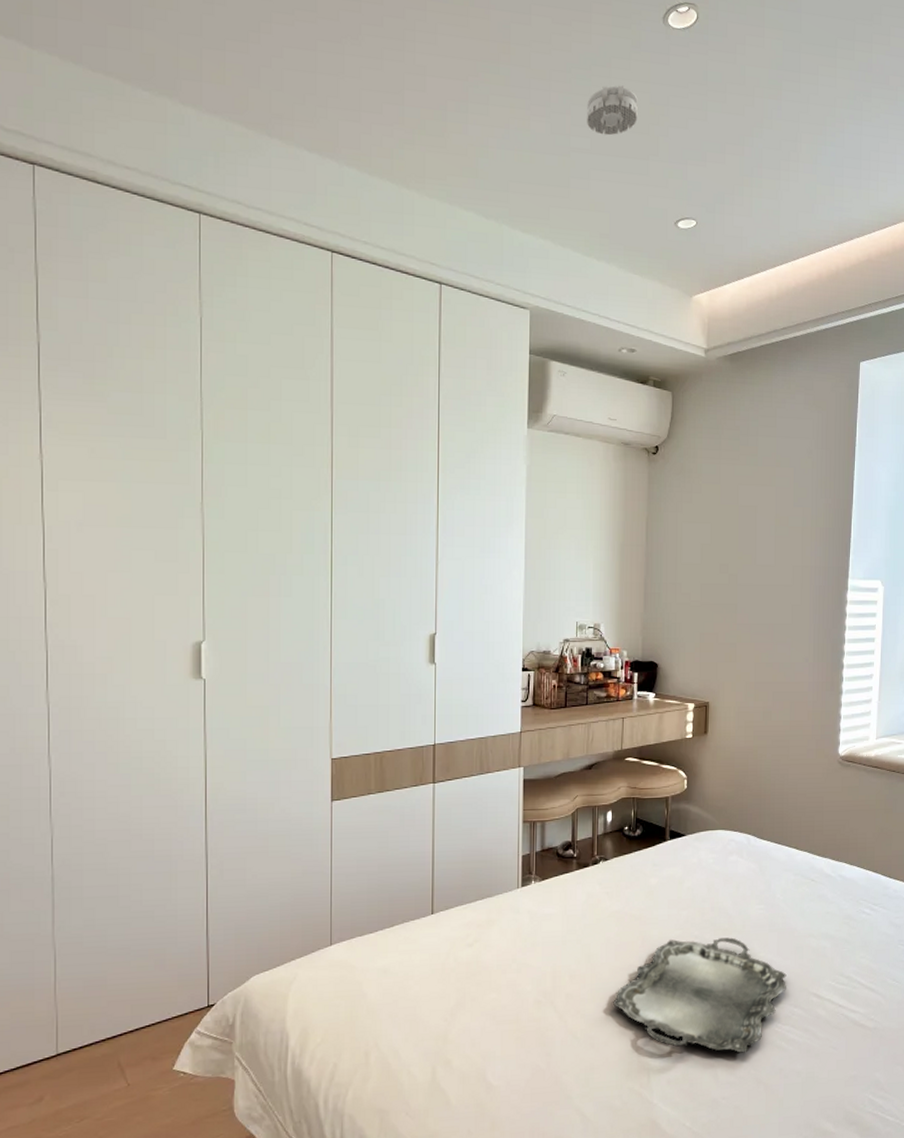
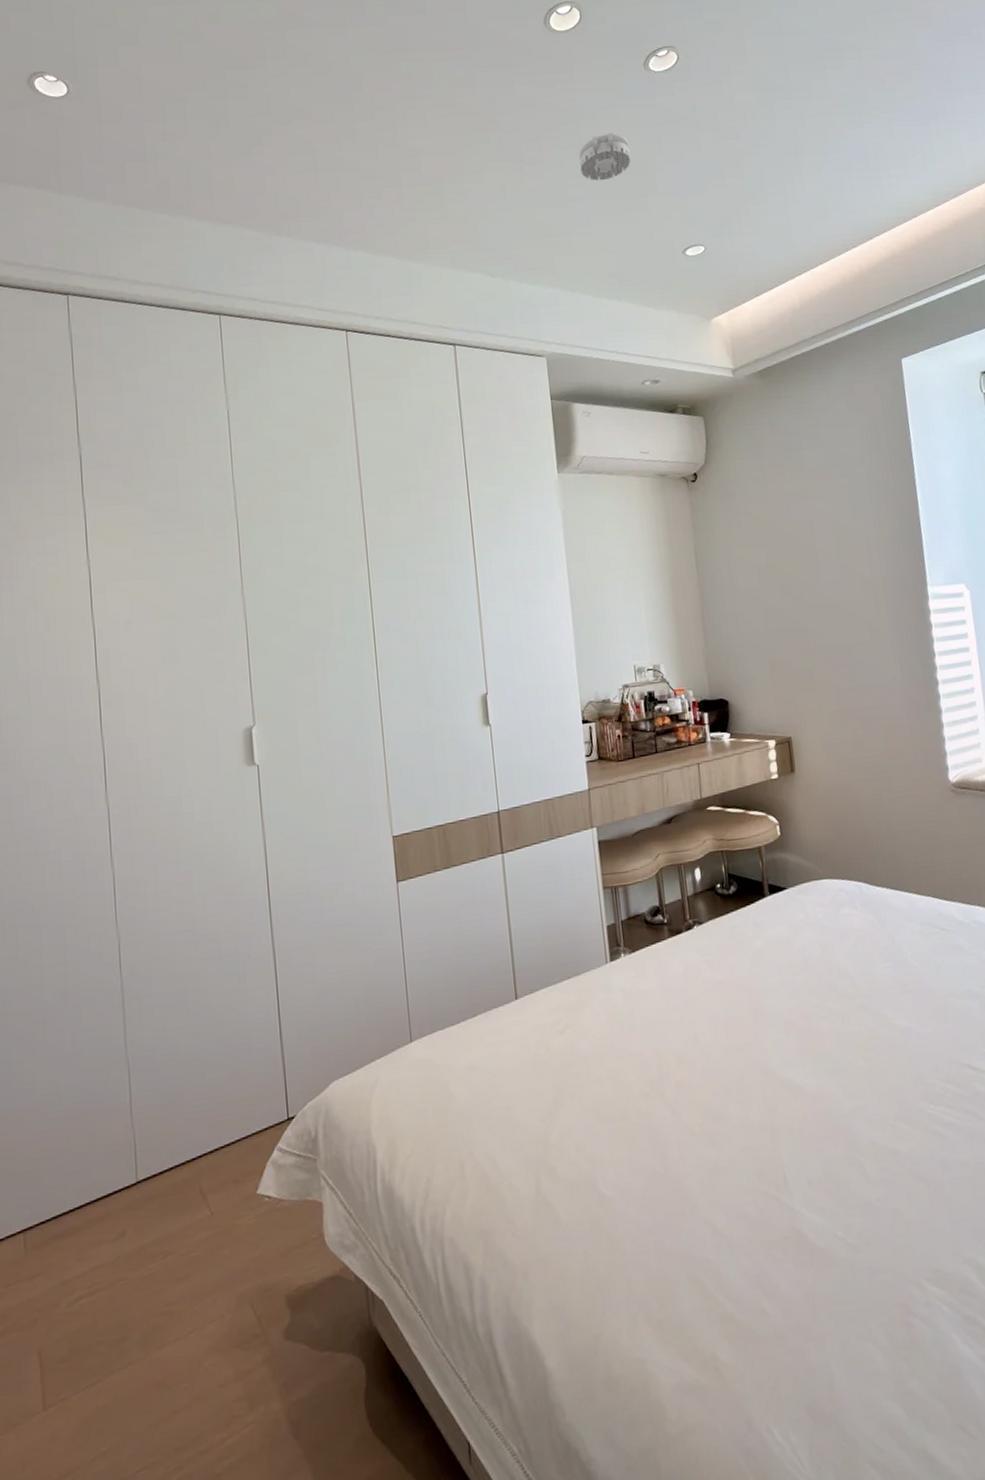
serving tray: present [613,937,787,1053] -> none [731,1003,933,1143]

